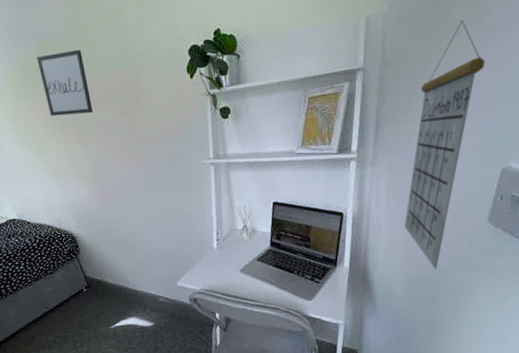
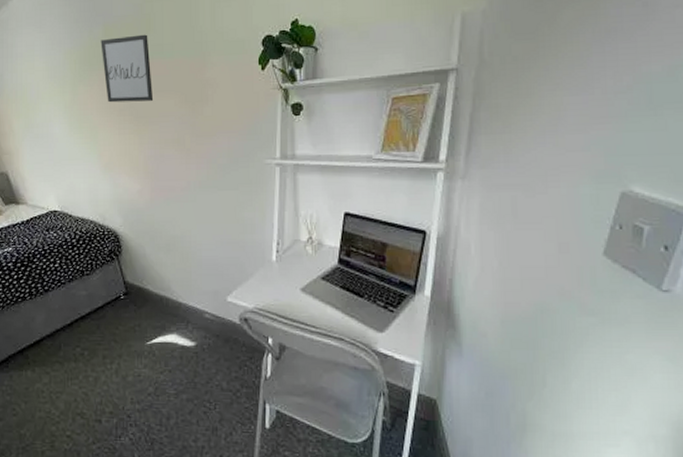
calendar: present [404,20,486,270] -> none [499,22,602,308]

